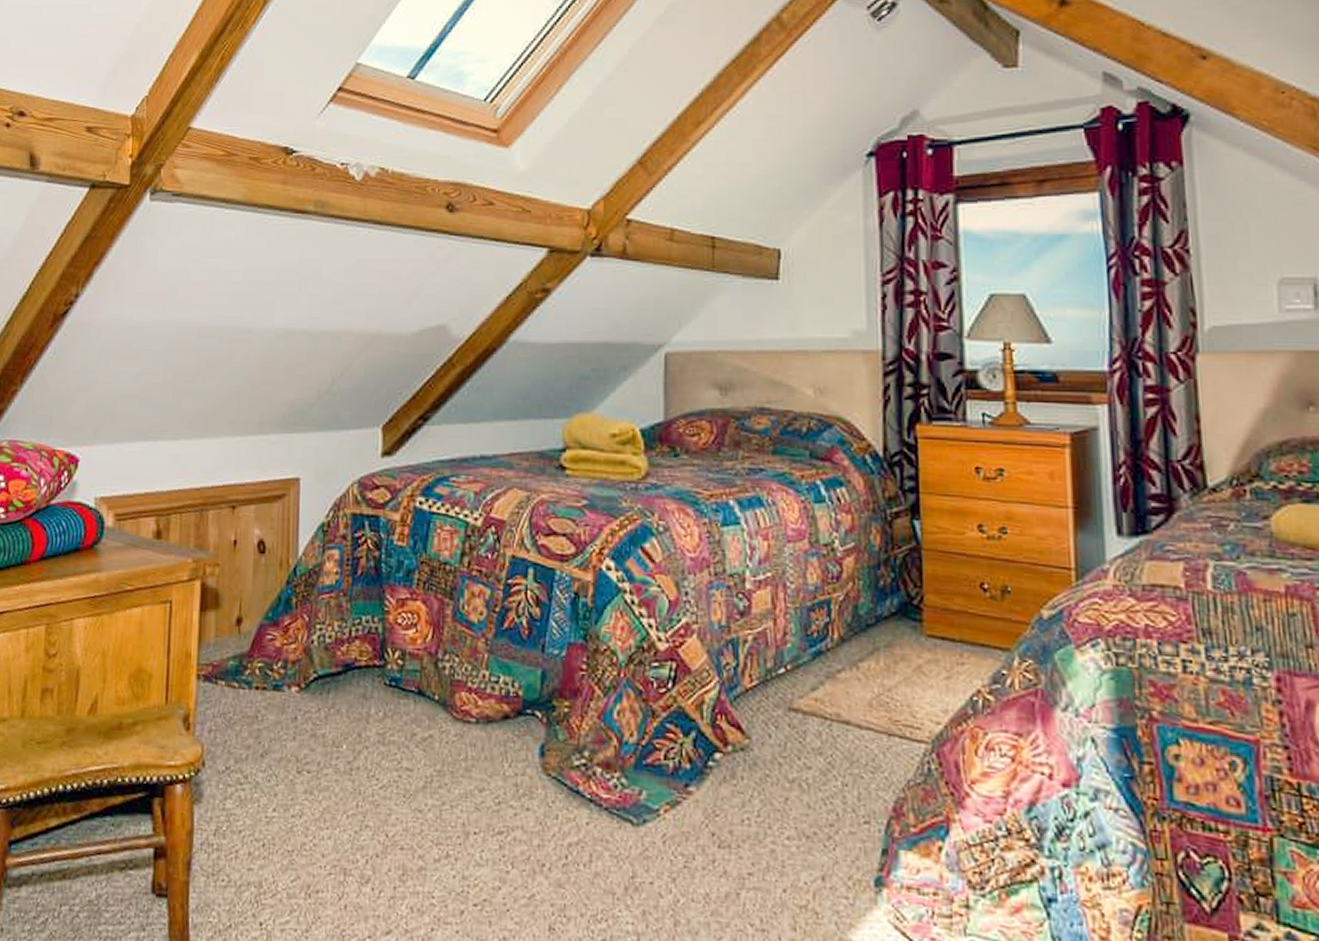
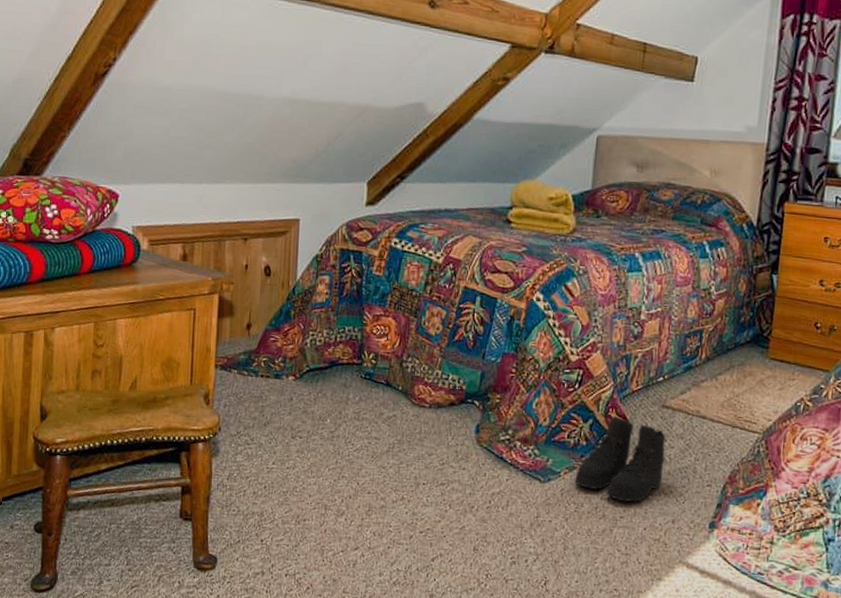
boots: none [680,725,801,852] -> present [574,416,666,503]

